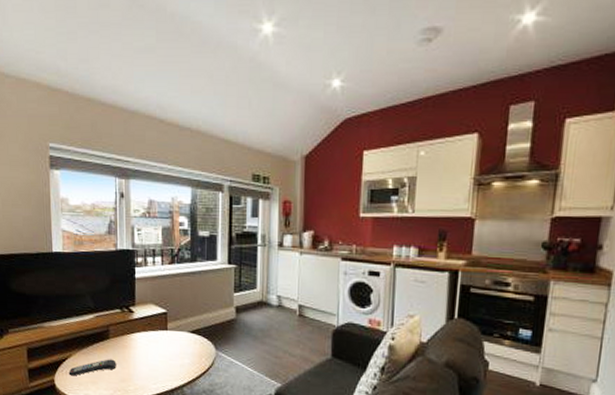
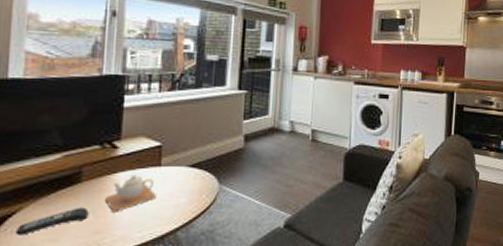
teapot: none [128,336,165,366] -> present [105,175,156,213]

